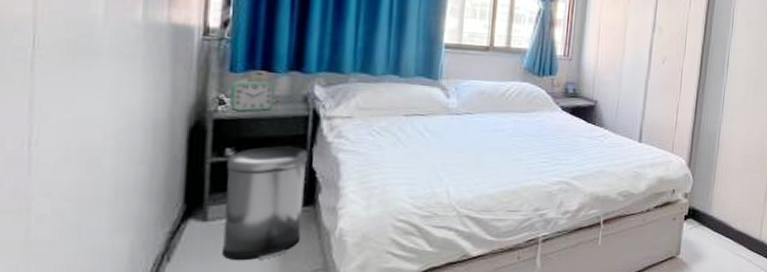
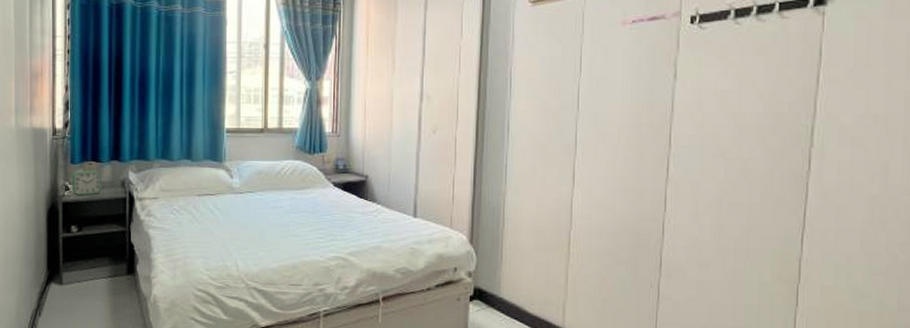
pedal bin: present [222,146,308,260] -> none [73,224,127,319]

